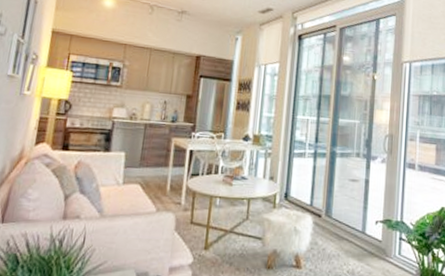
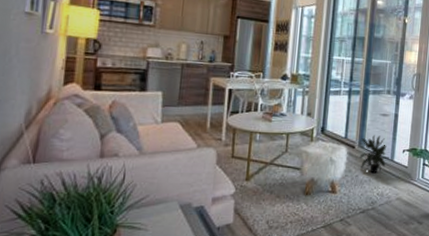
potted plant: none [326,202,361,248] -> present [359,134,390,174]

